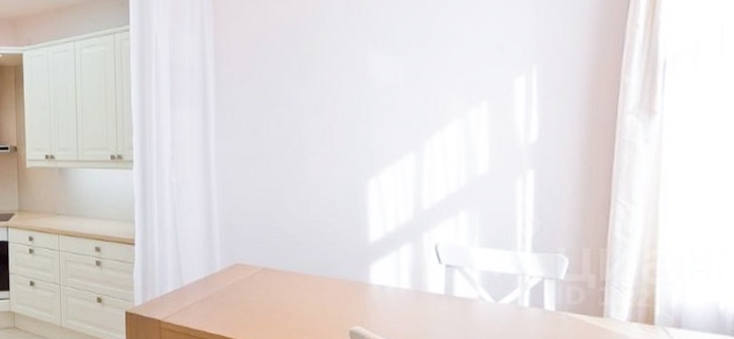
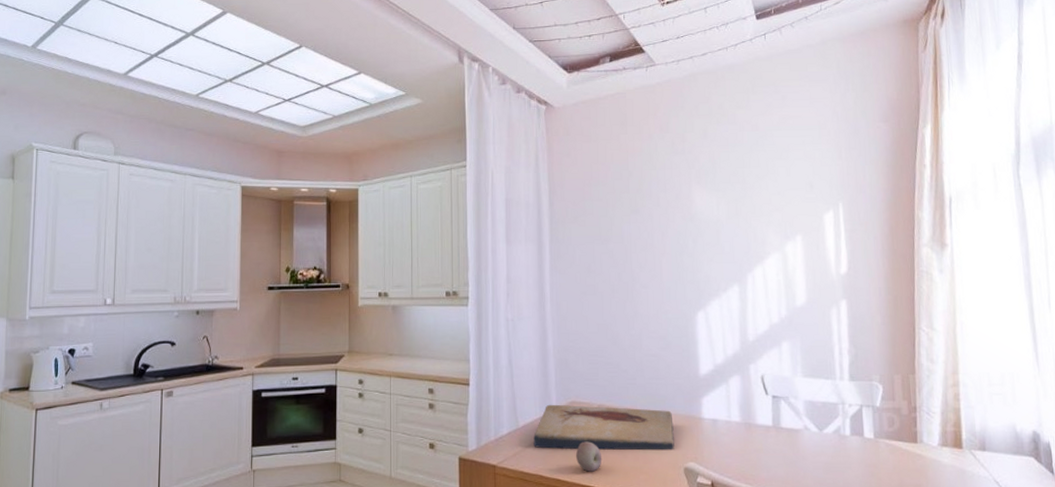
fish fossil: none [198,265,340,314] -> present [533,404,675,451]
fruit: none [240,302,266,331] -> present [576,441,602,472]

